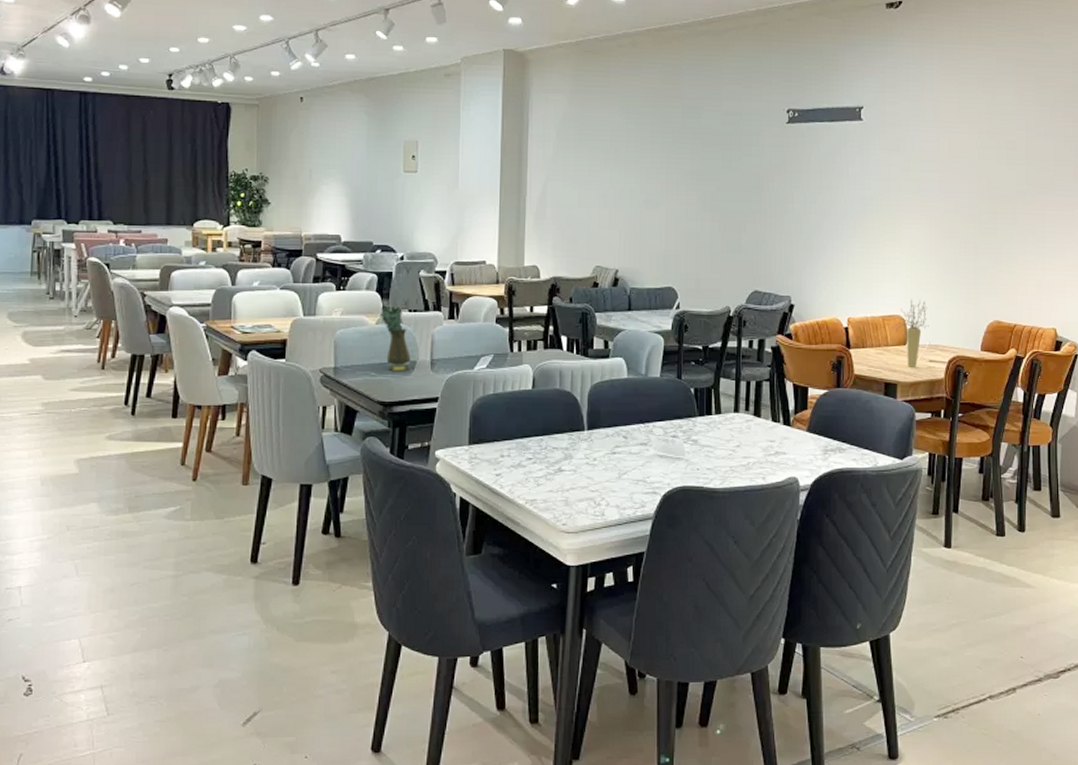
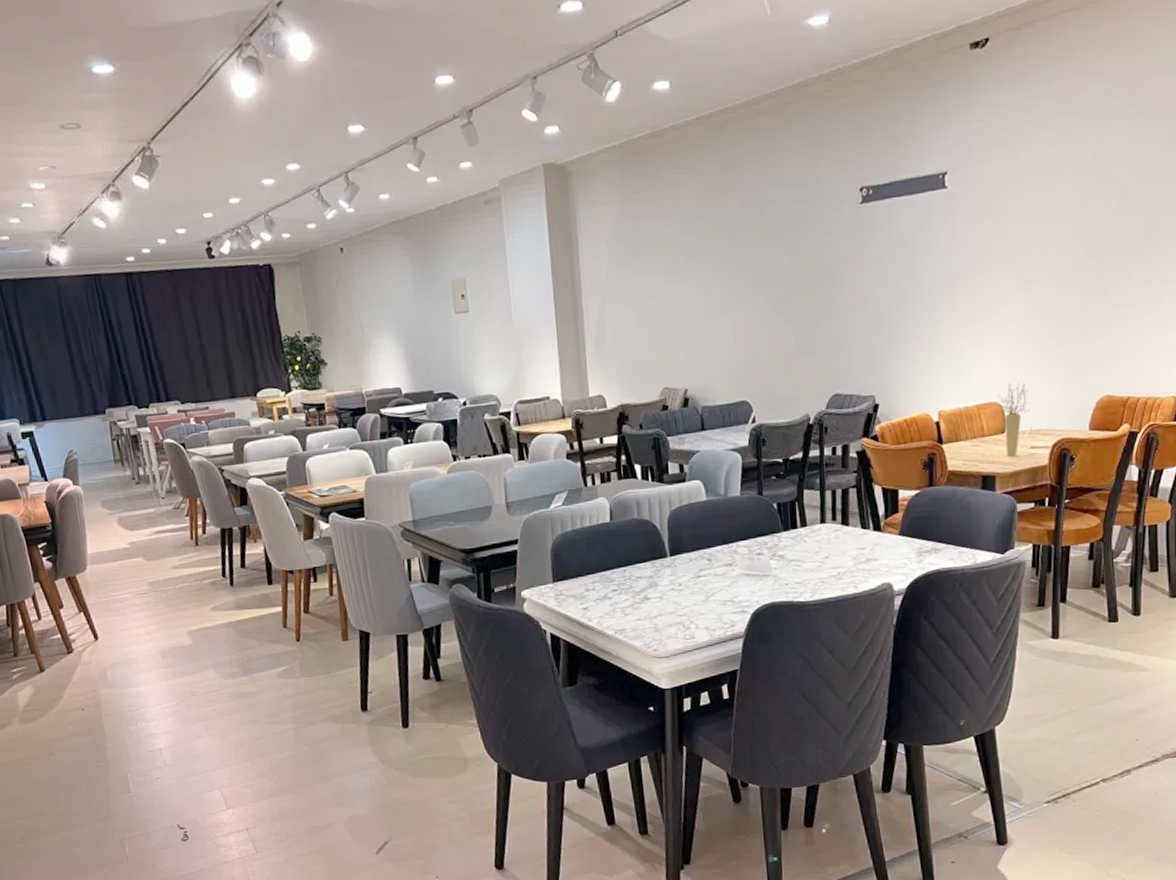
vase: present [379,302,411,374] -> none [450,451,486,520]

